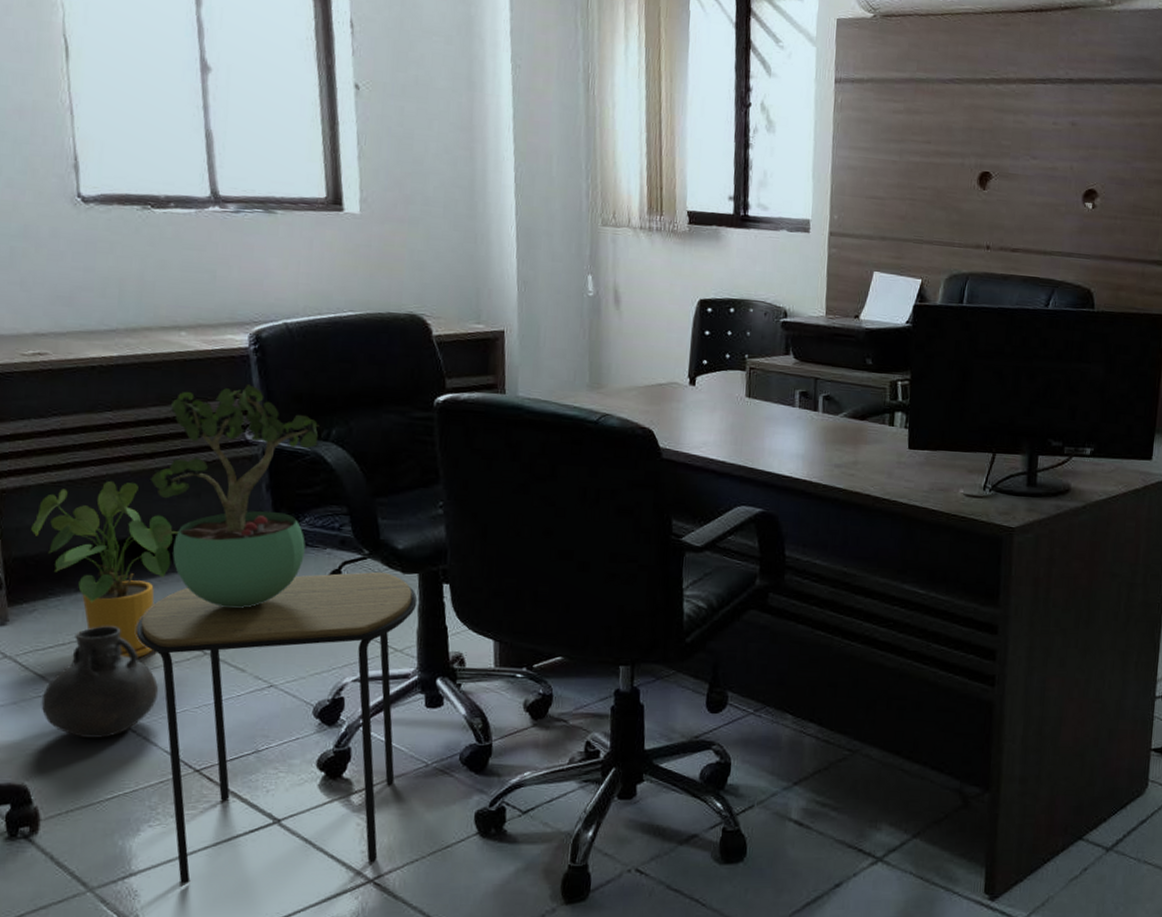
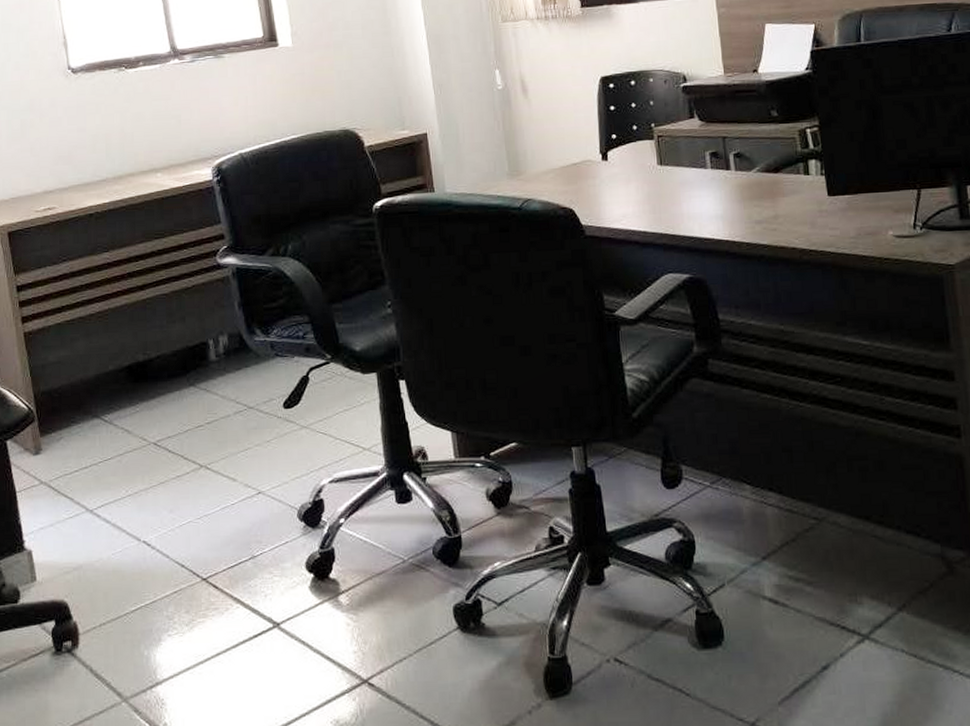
house plant: present [31,480,179,658] -> none [54,314,170,476]
vase: present [41,626,159,738] -> none [72,447,166,554]
side table: present [136,571,418,883] -> none [143,374,378,690]
potted plant: present [149,383,320,609] -> none [143,212,278,422]

